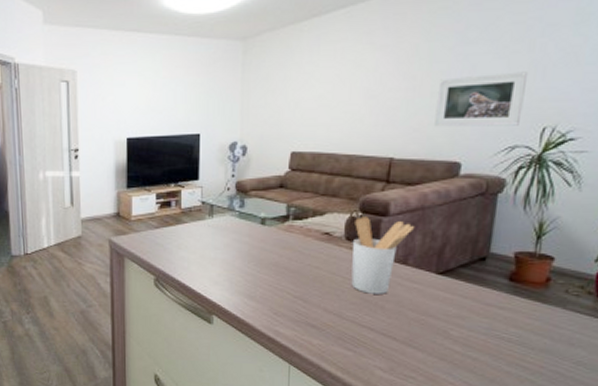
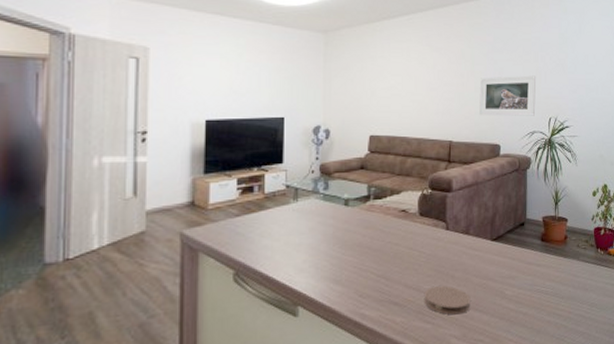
coaster: none [345,314,403,347] -> present [424,285,471,315]
utensil holder: present [351,216,415,294] -> none [425,193,473,265]

